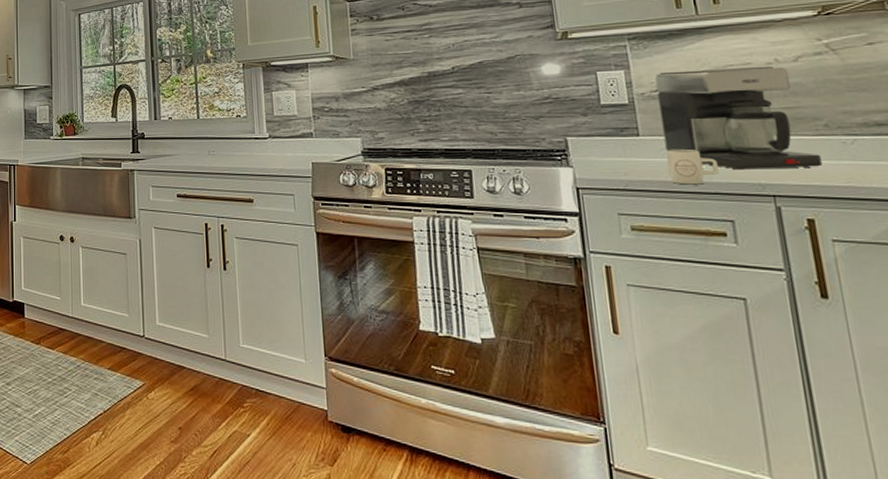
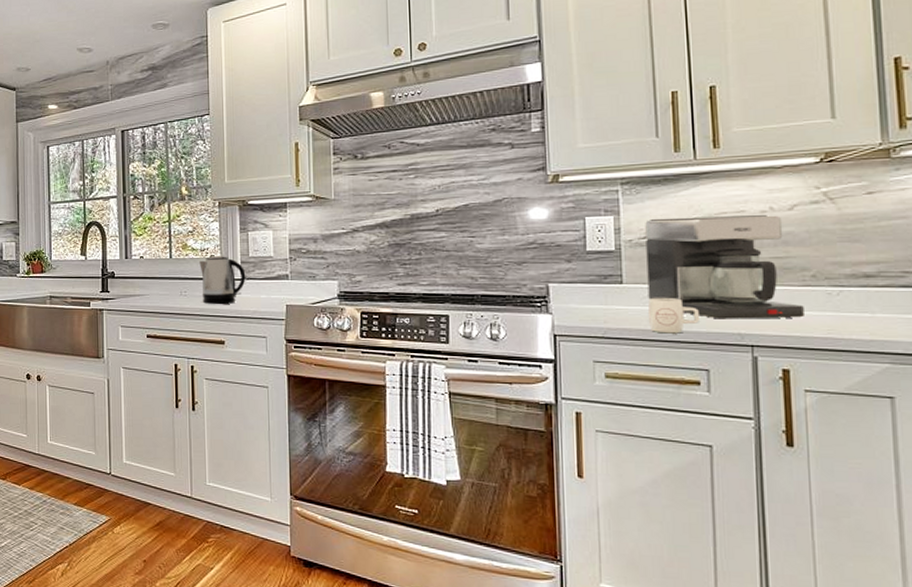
kettle: none [226,115,272,163] -> present [200,256,246,304]

